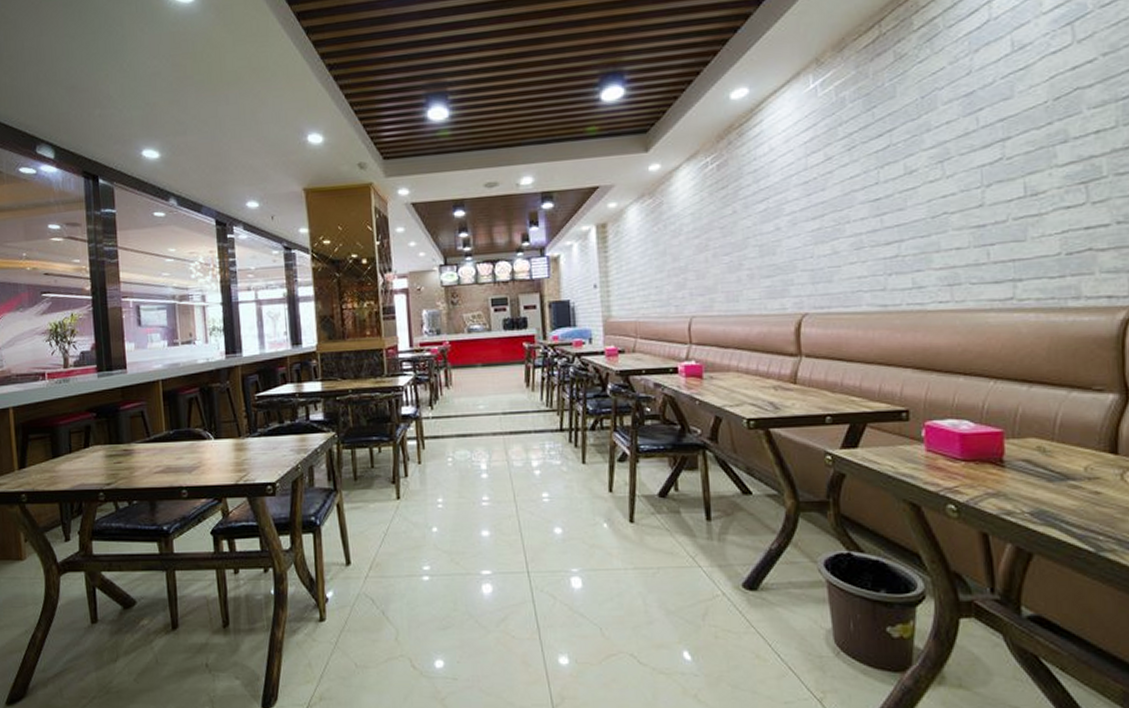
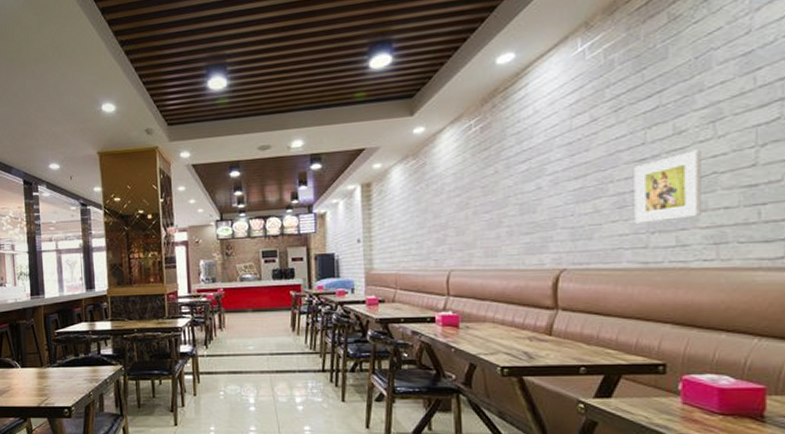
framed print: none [869,189,935,265] -> present [634,149,702,224]

